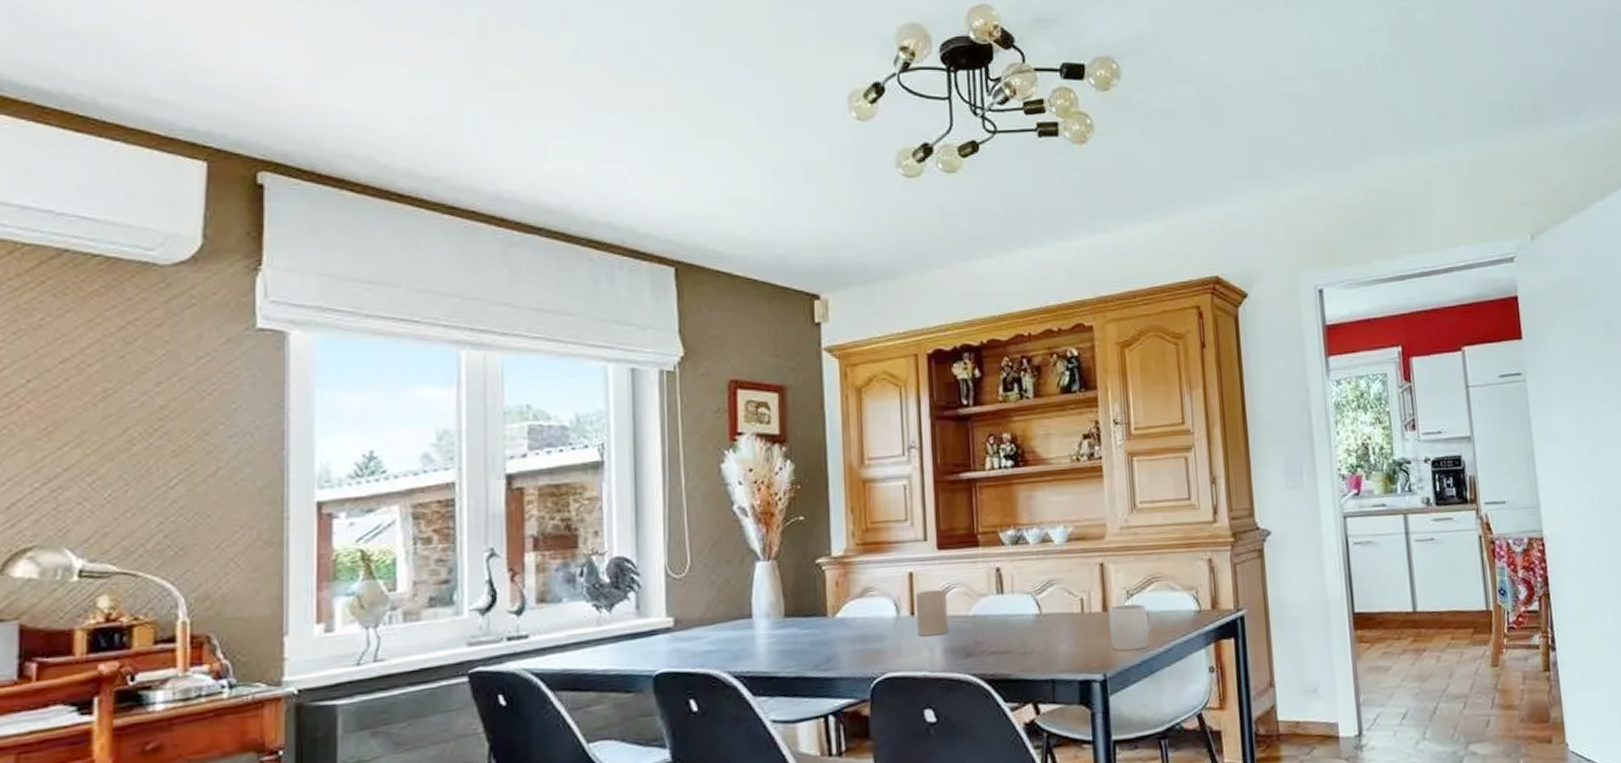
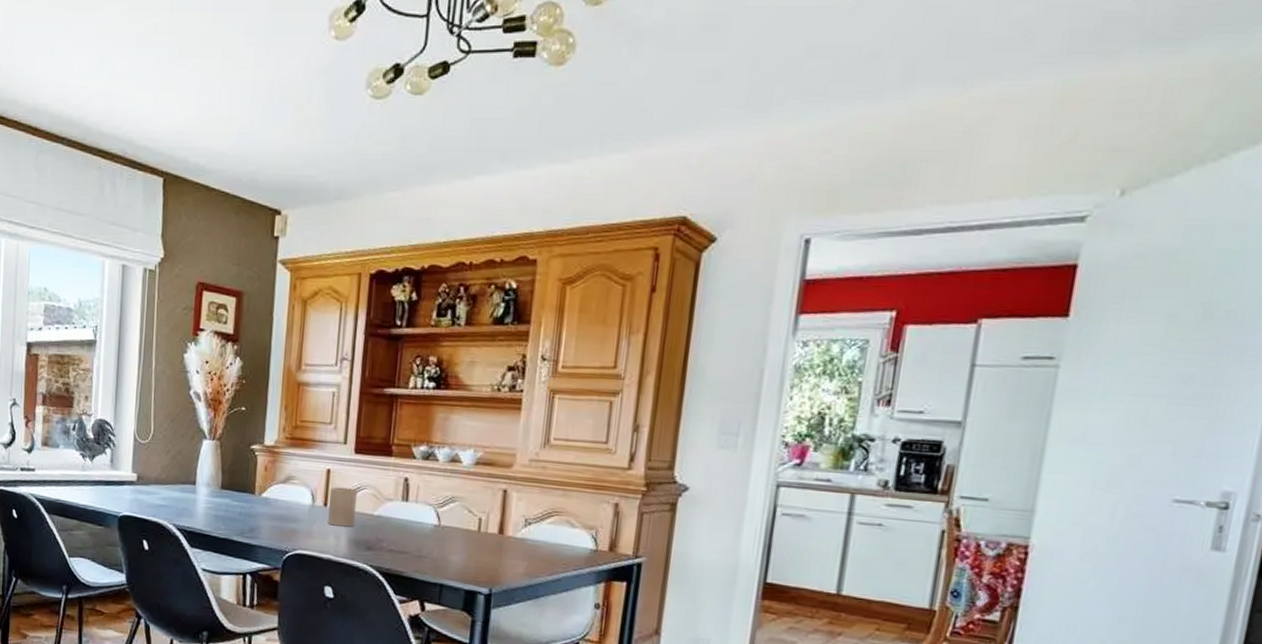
mug: present [1109,604,1152,652] -> none [501,530,546,575]

